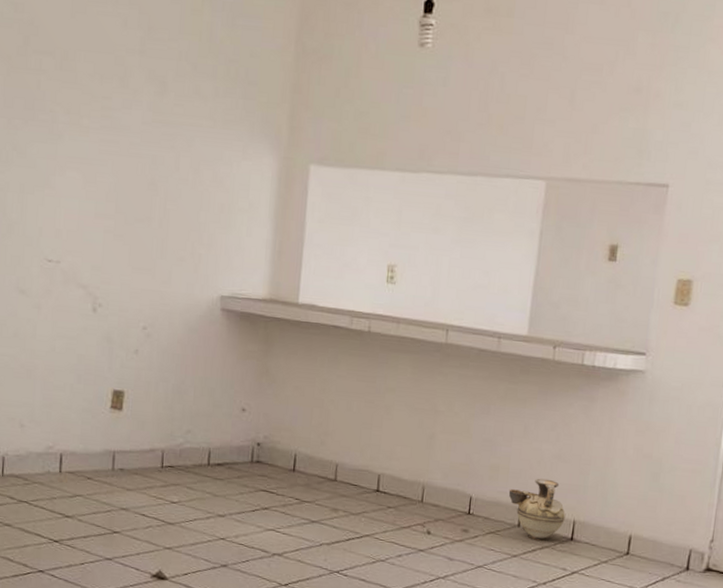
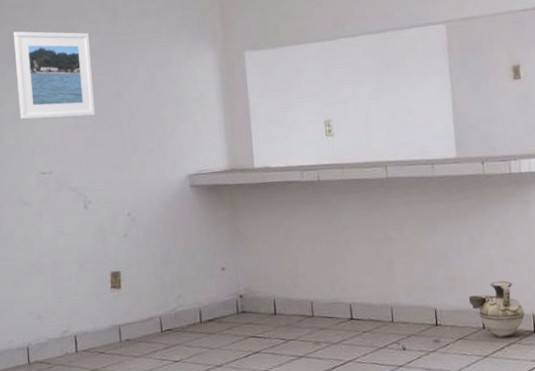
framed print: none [29,82,128,205] -> present [13,31,96,120]

